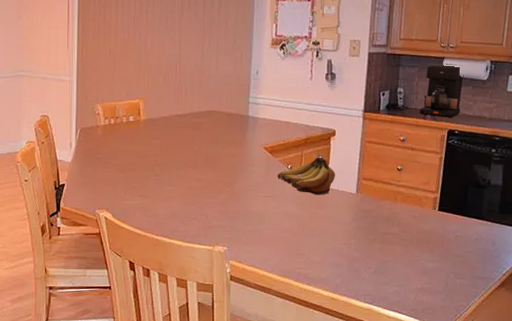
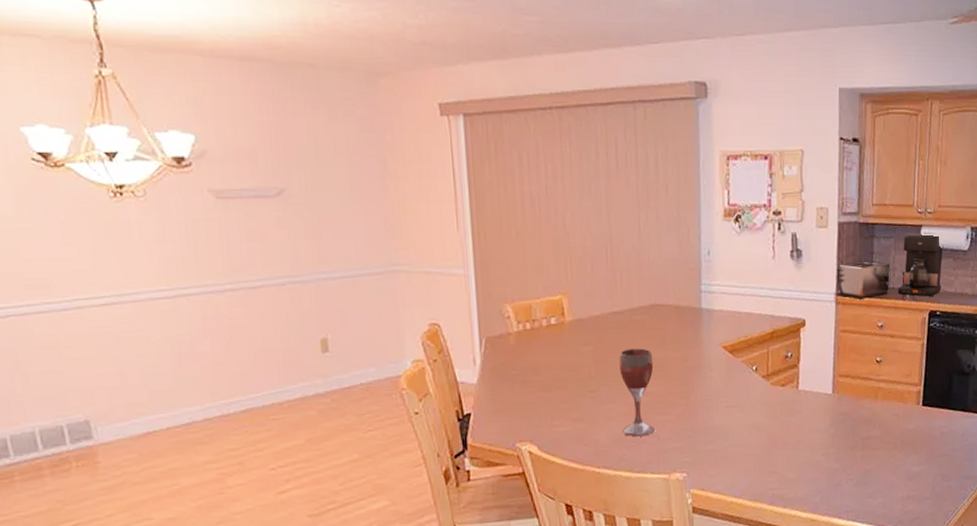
cup: none [177,144,207,214] -> present [619,348,654,437]
fruit: present [277,157,335,196] -> none [741,353,808,400]
toaster: none [365,85,413,116] -> present [837,261,890,299]

